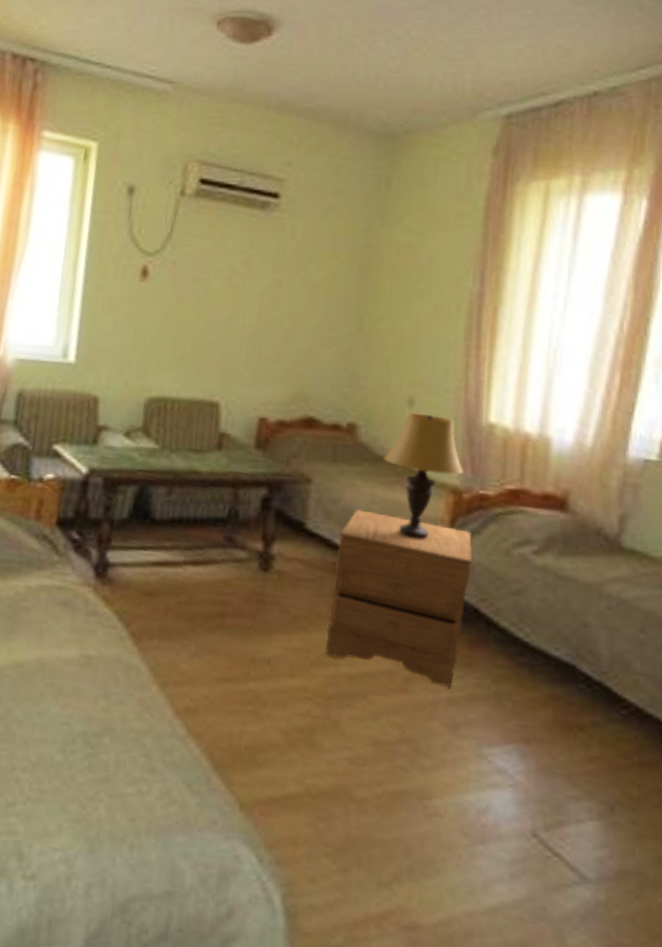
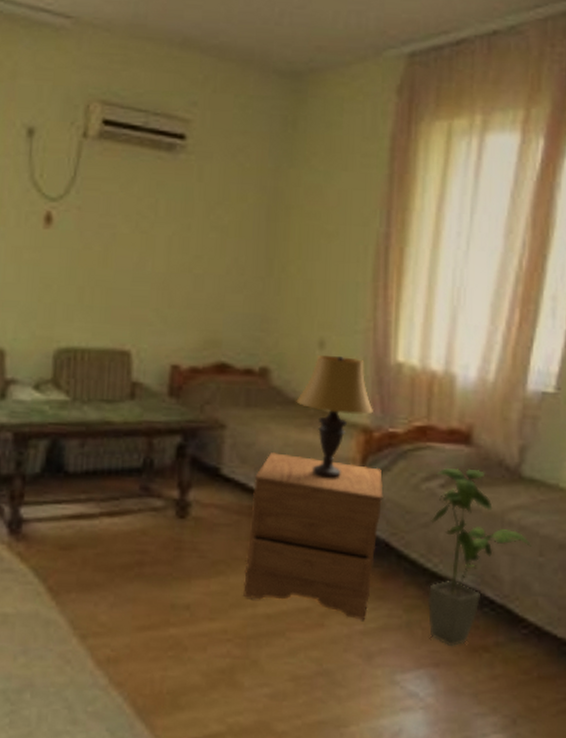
house plant: none [518,533,632,724] -> present [427,467,531,647]

